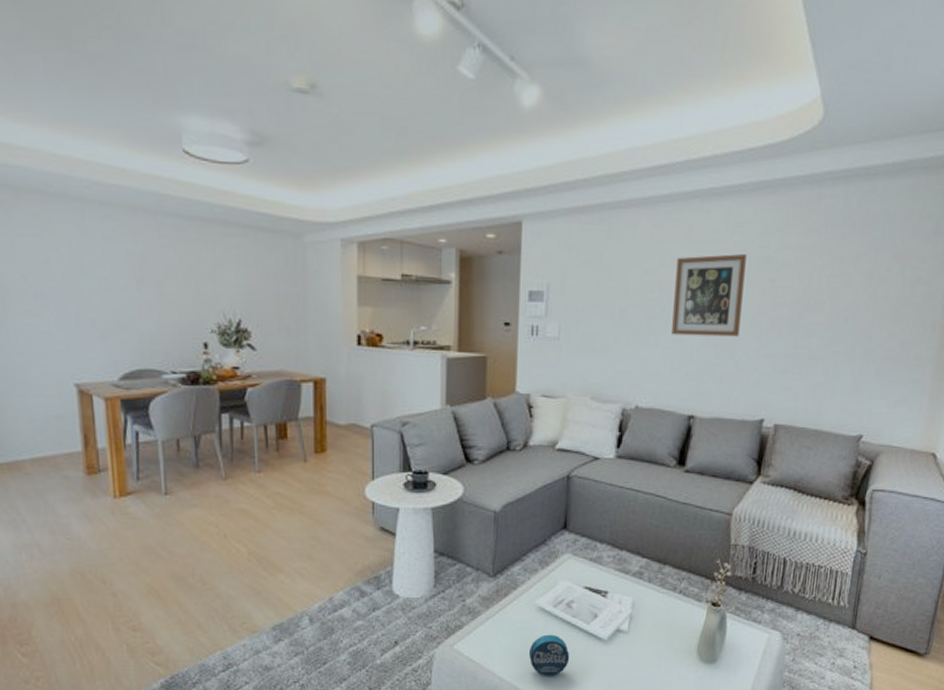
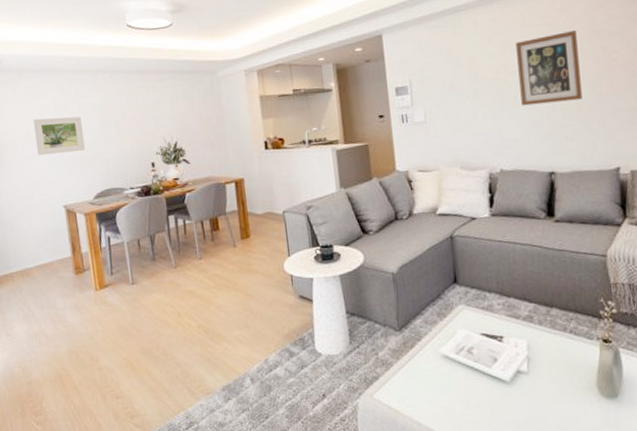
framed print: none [35,261,111,314] -> present [32,116,85,155]
tin: present [528,634,570,676] -> none [440,379,479,419]

